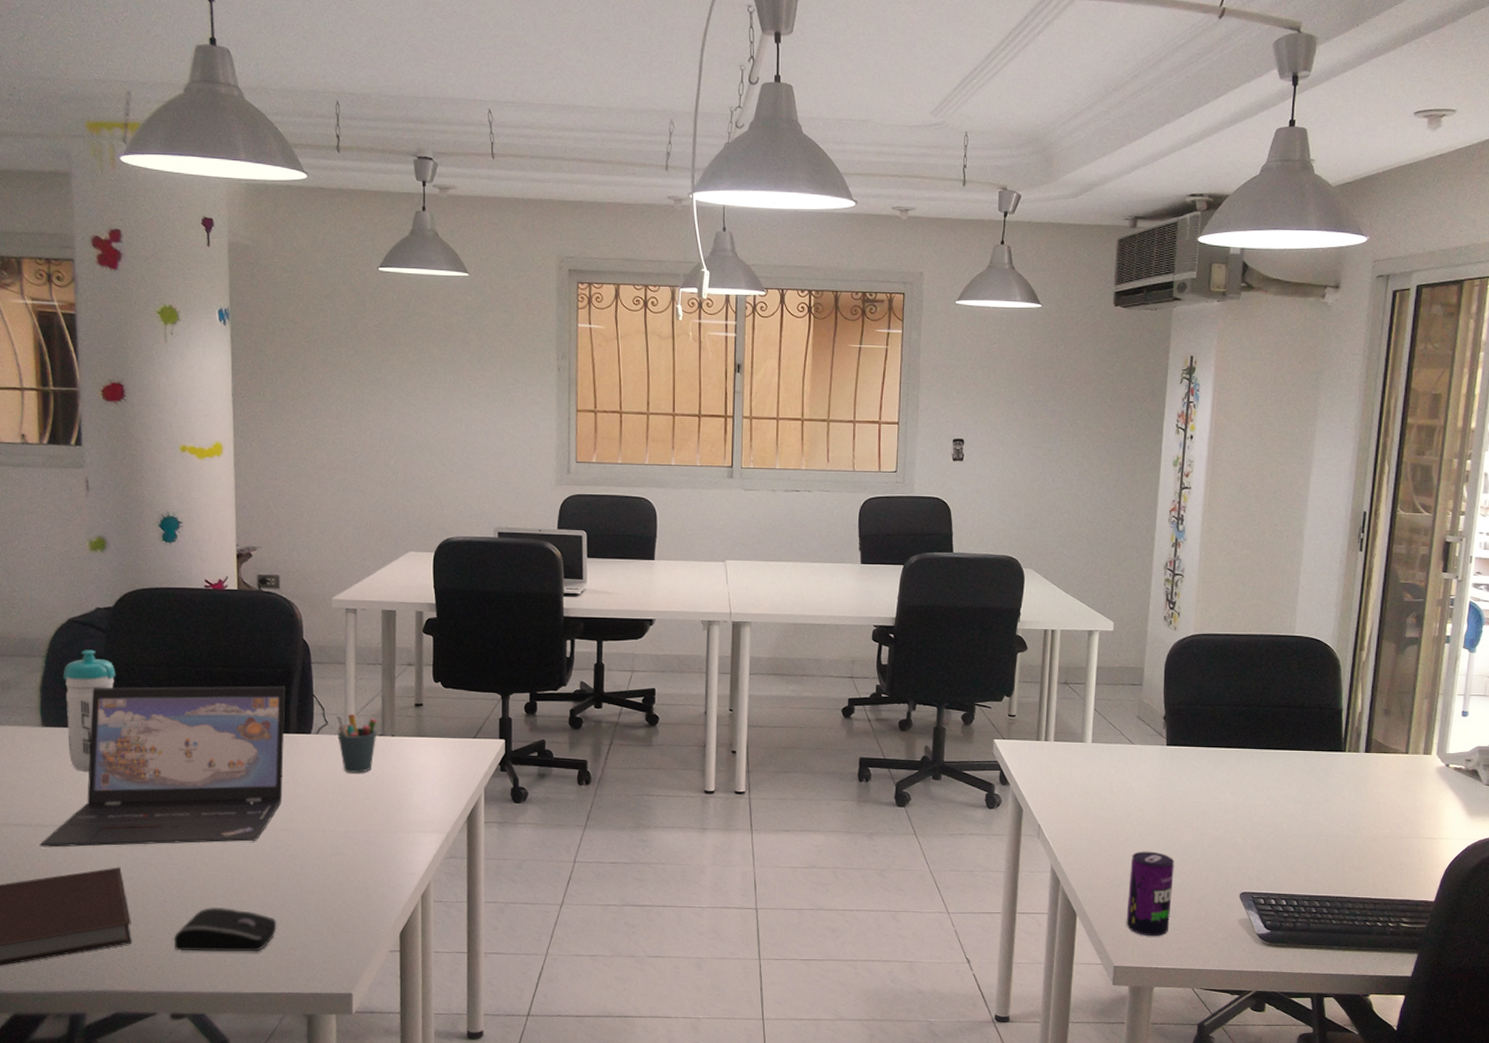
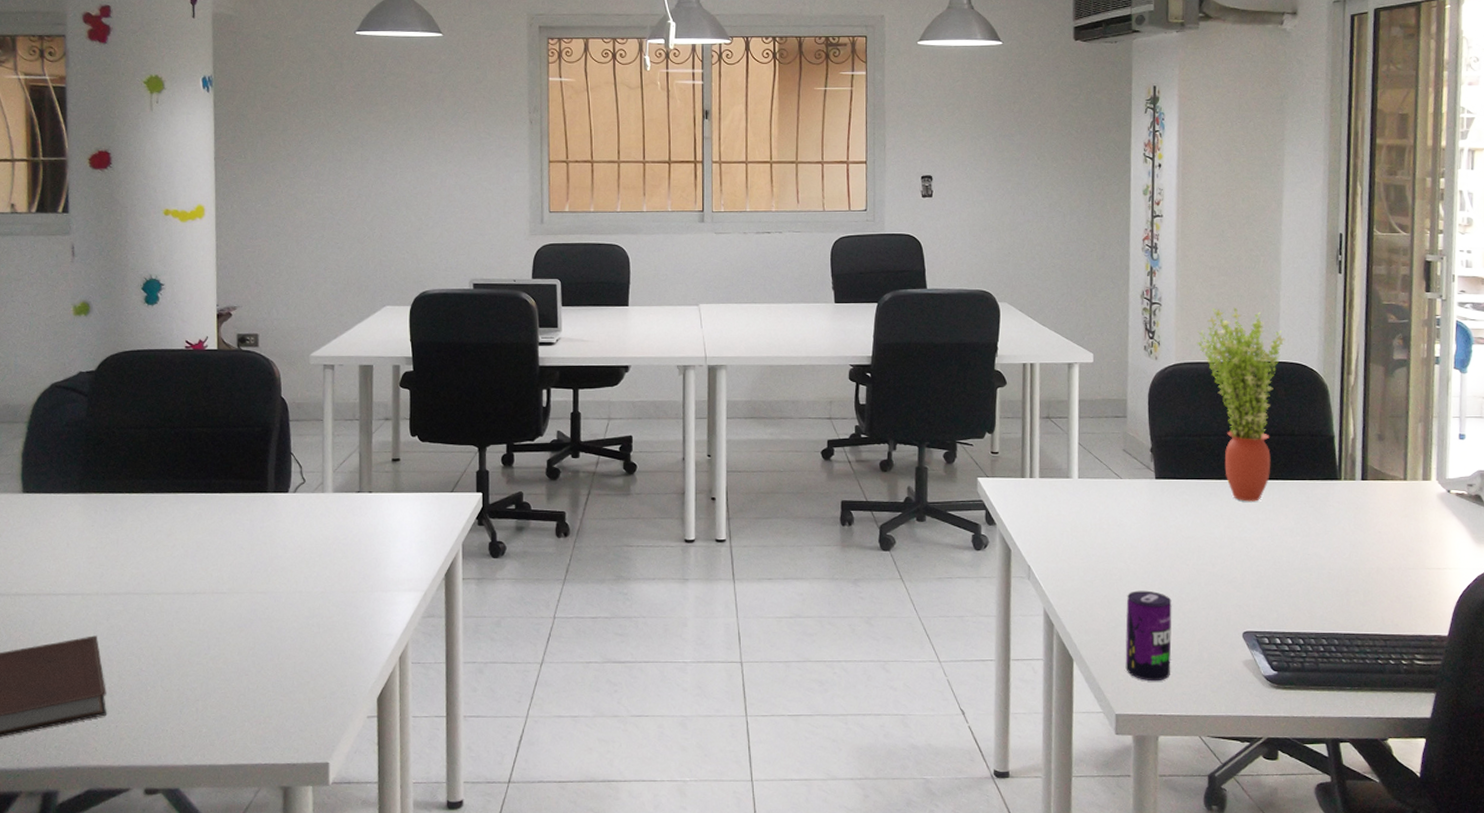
laptop: present [39,686,286,848] -> none [17,445,264,617]
water bottle: present [63,649,116,770] -> none [44,414,97,537]
computer mouse: present [173,906,277,952] -> none [148,674,253,722]
pen holder: present [336,714,377,773] -> none [314,471,355,532]
potted plant: none [1216,581,1302,770] -> present [1197,307,1285,502]

